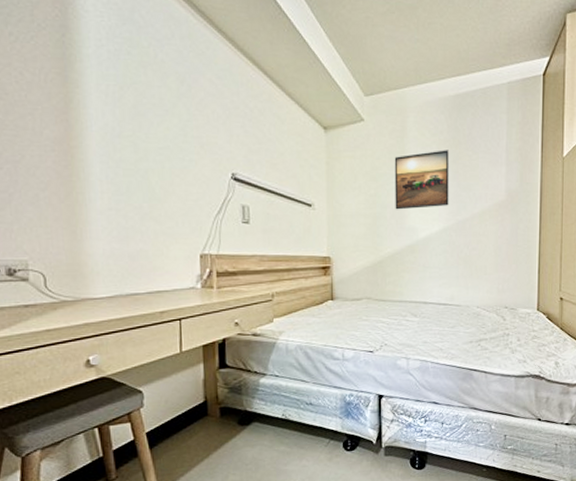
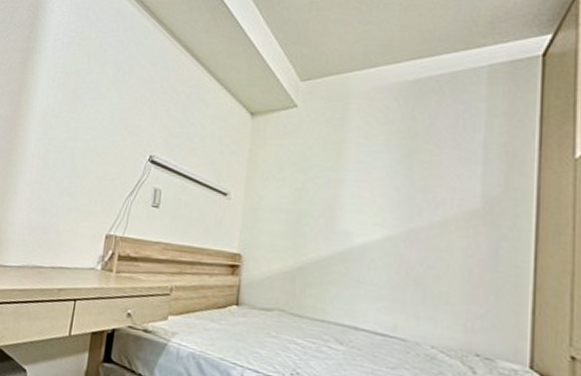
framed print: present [394,150,449,210] -> none [325,142,401,210]

